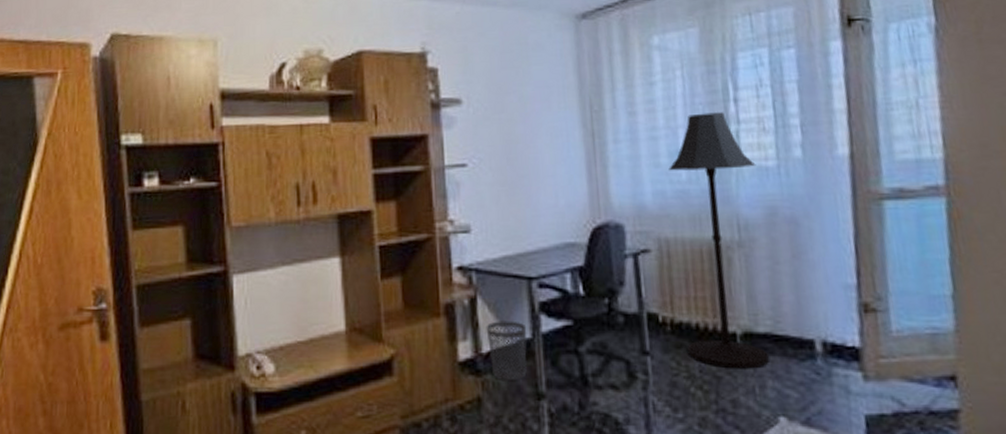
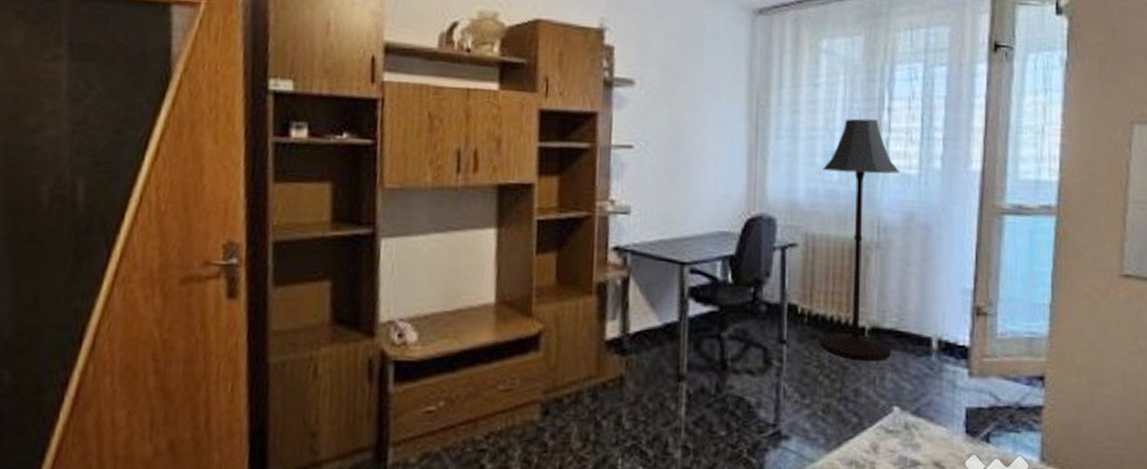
wastebasket: present [486,321,528,380] -> none [635,303,675,361]

